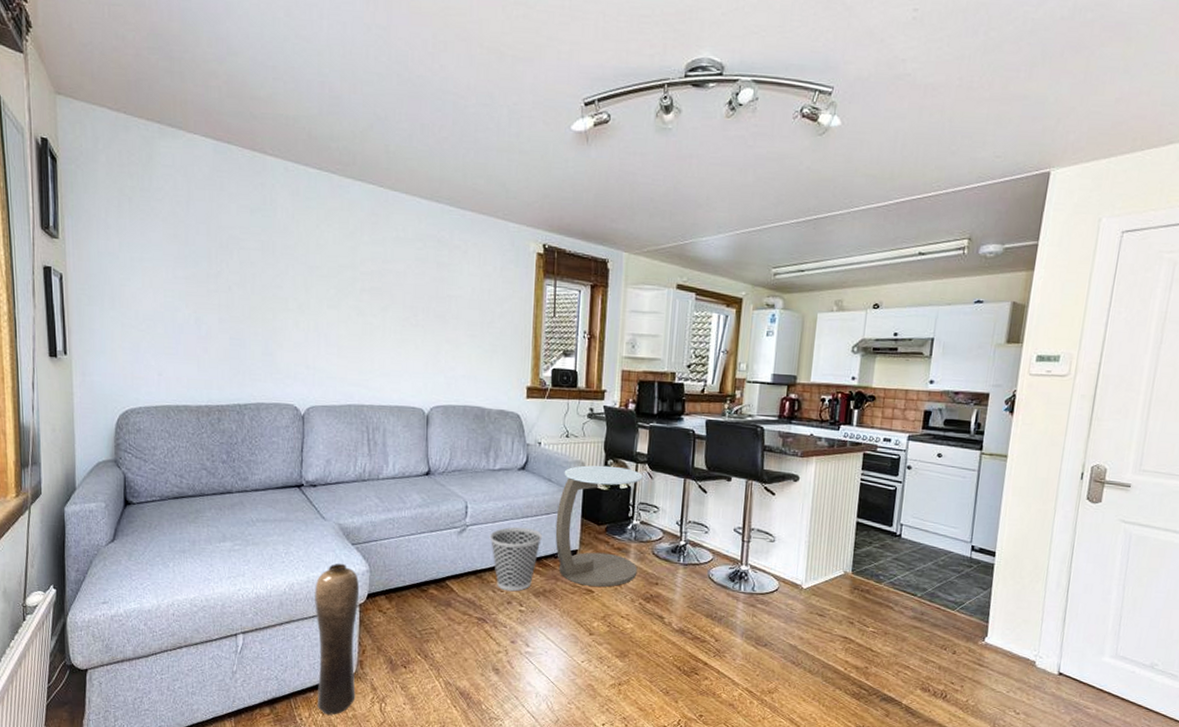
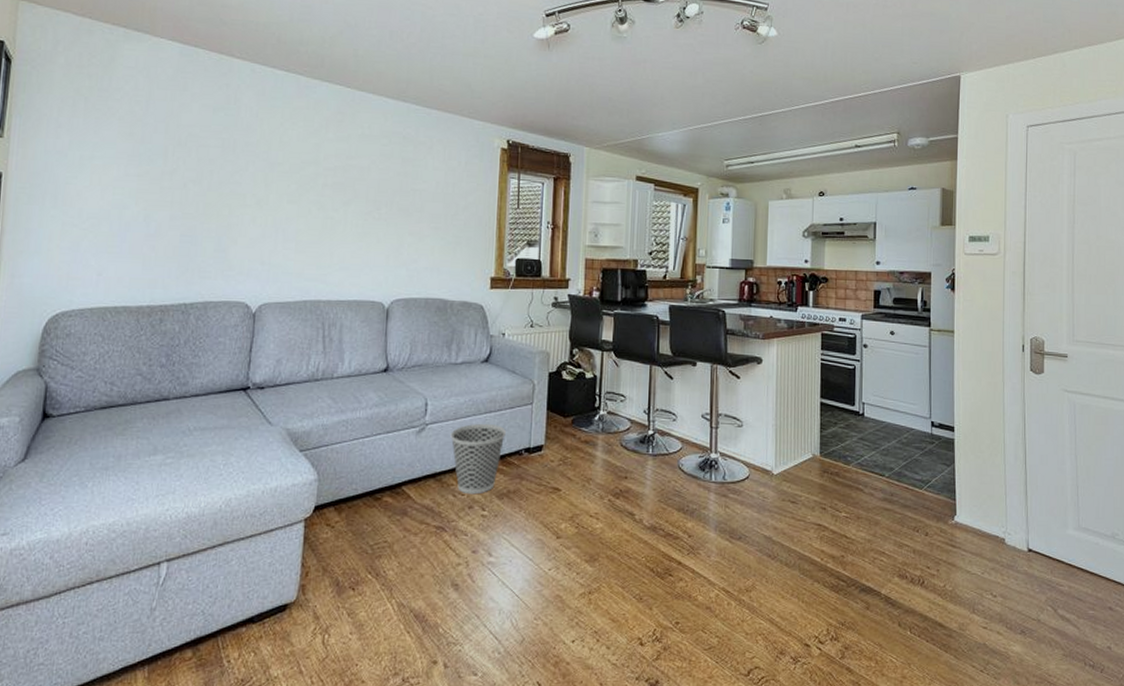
vase: present [315,563,360,715] -> none [249,472,306,653]
side table: present [555,465,643,587] -> none [519,354,609,485]

